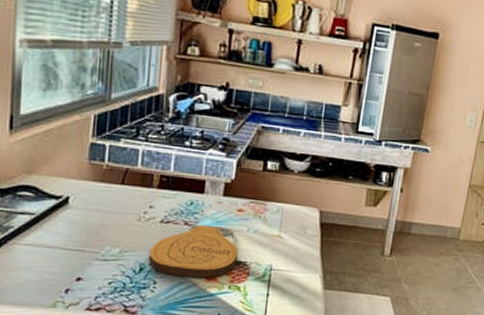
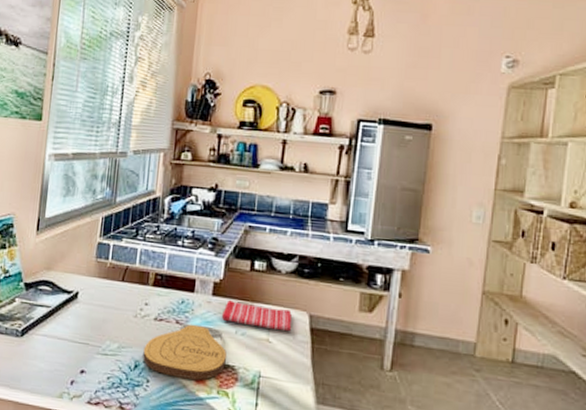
dish towel: none [234,199,304,228] -> present [222,299,293,332]

